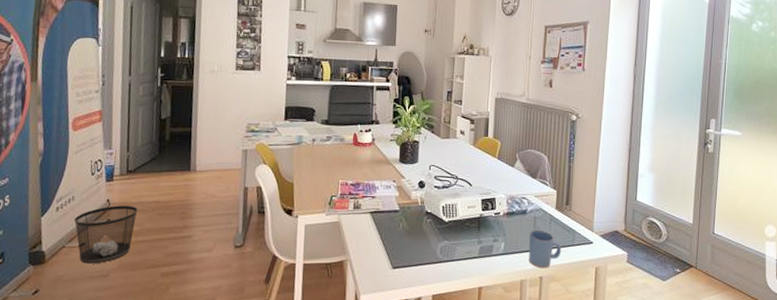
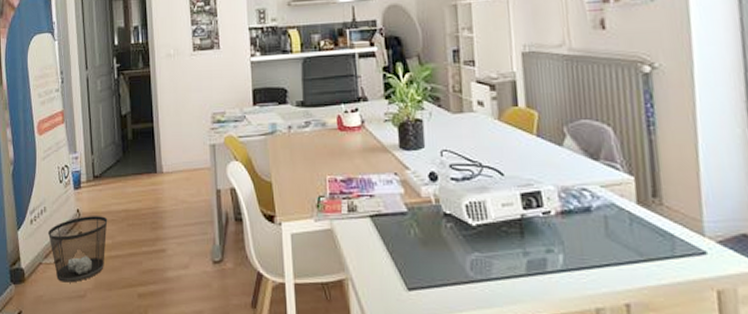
mug: present [529,229,562,269] -> none [600,234,656,292]

